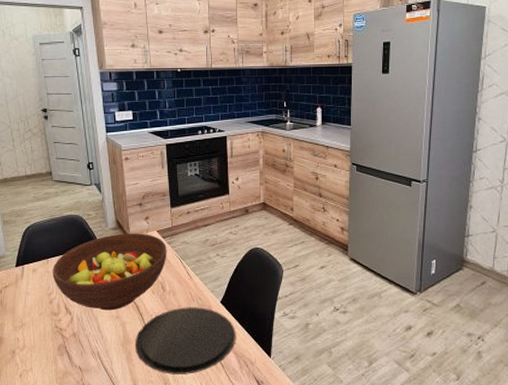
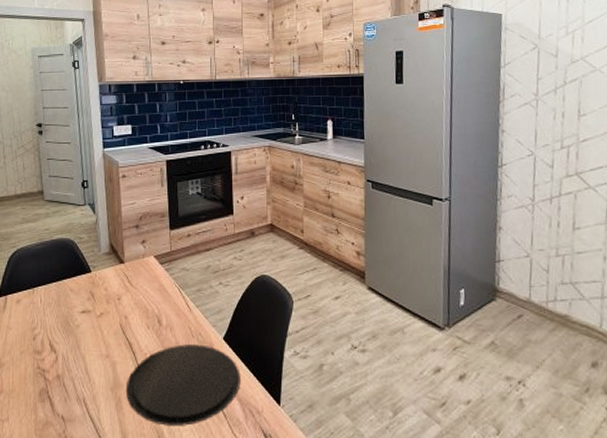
fruit bowl: present [52,233,167,311] -> none [37,258,165,348]

